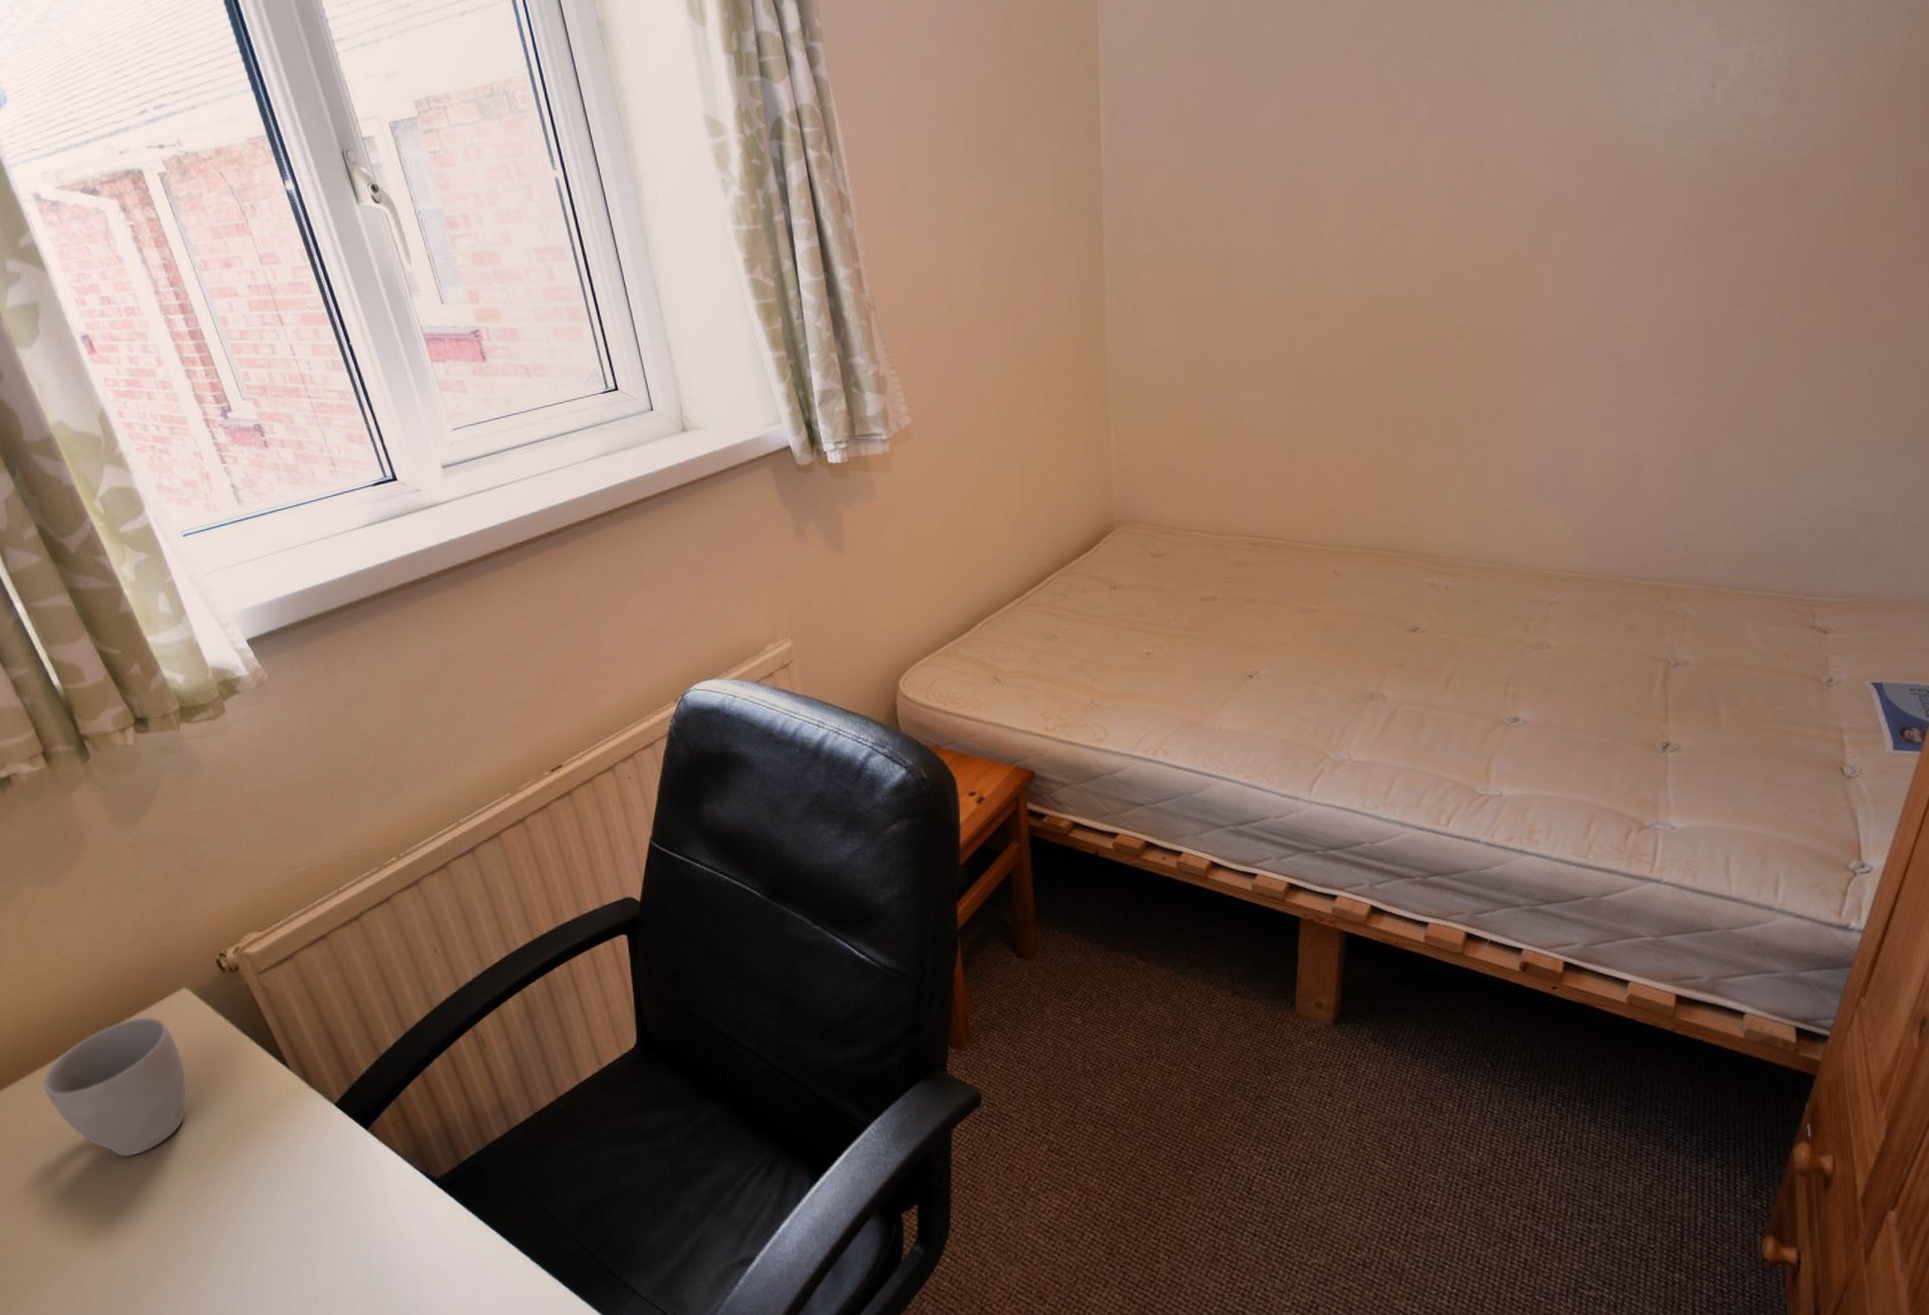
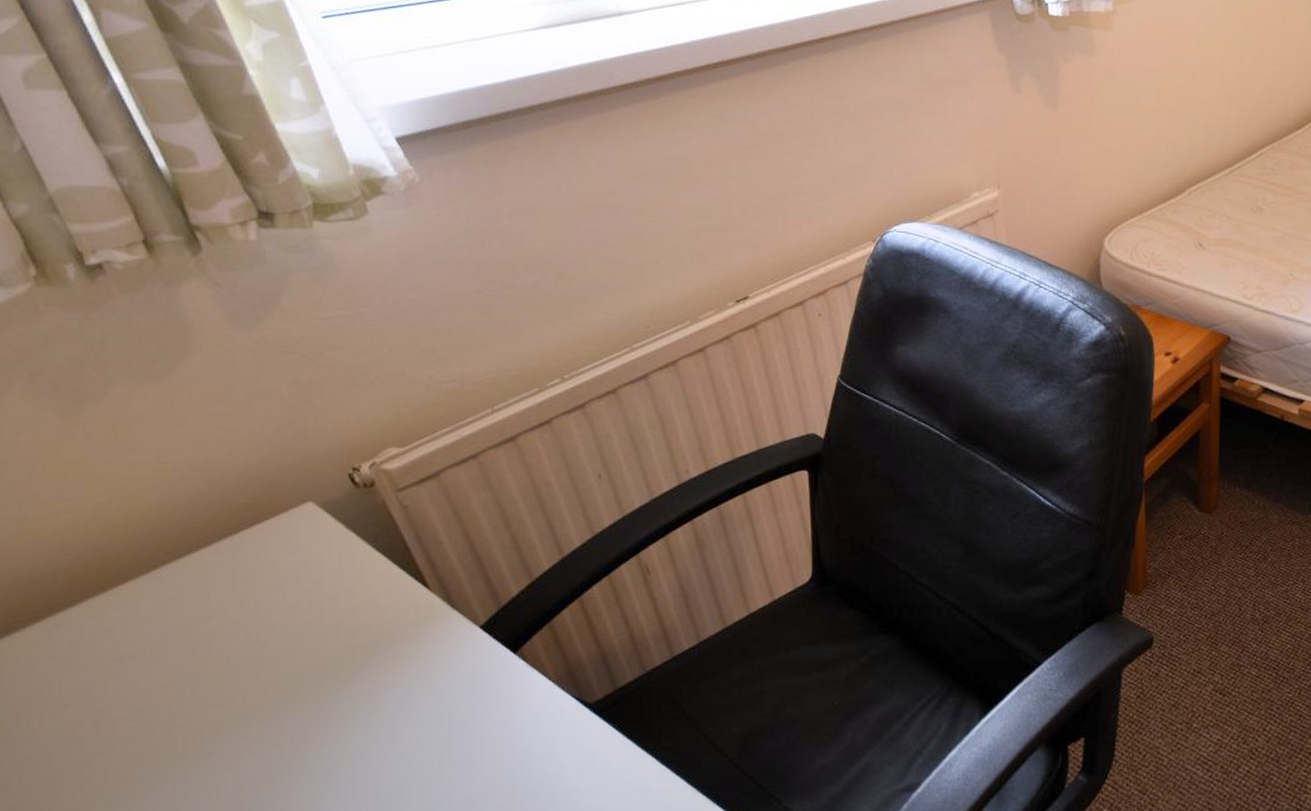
mug: present [43,1017,186,1157] -> none [137,530,309,675]

